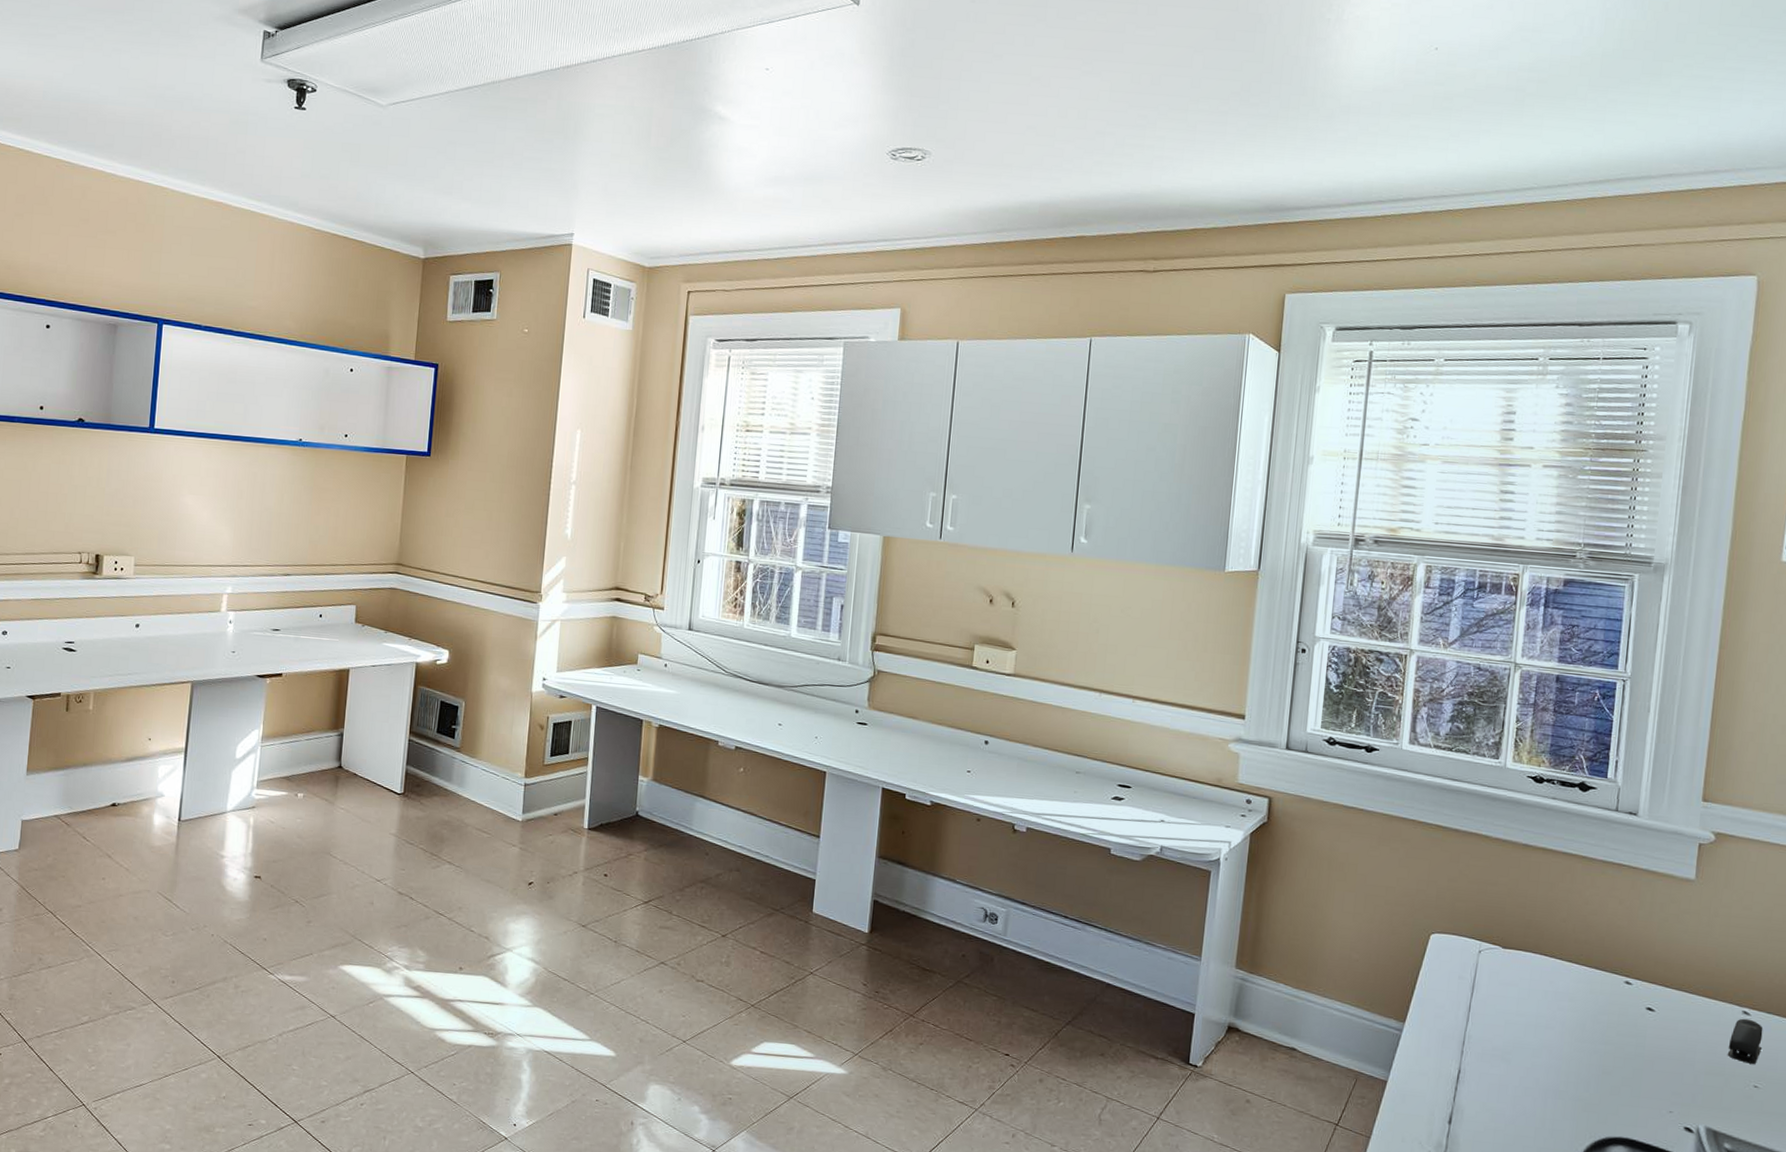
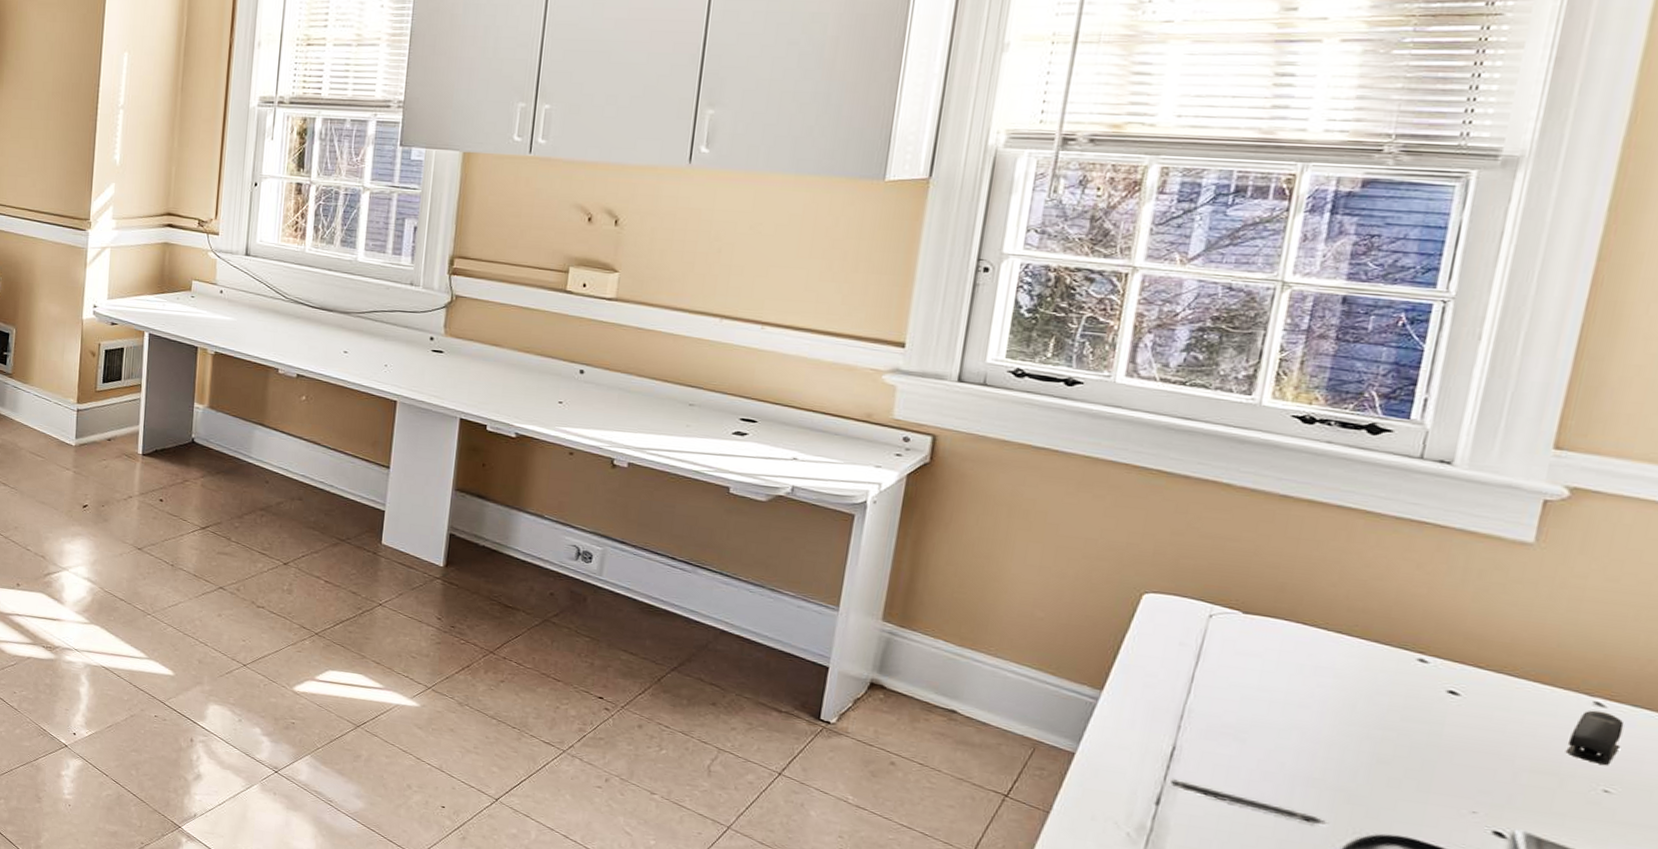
pen: none [1458,1099,1573,1132] -> present [1170,779,1329,825]

